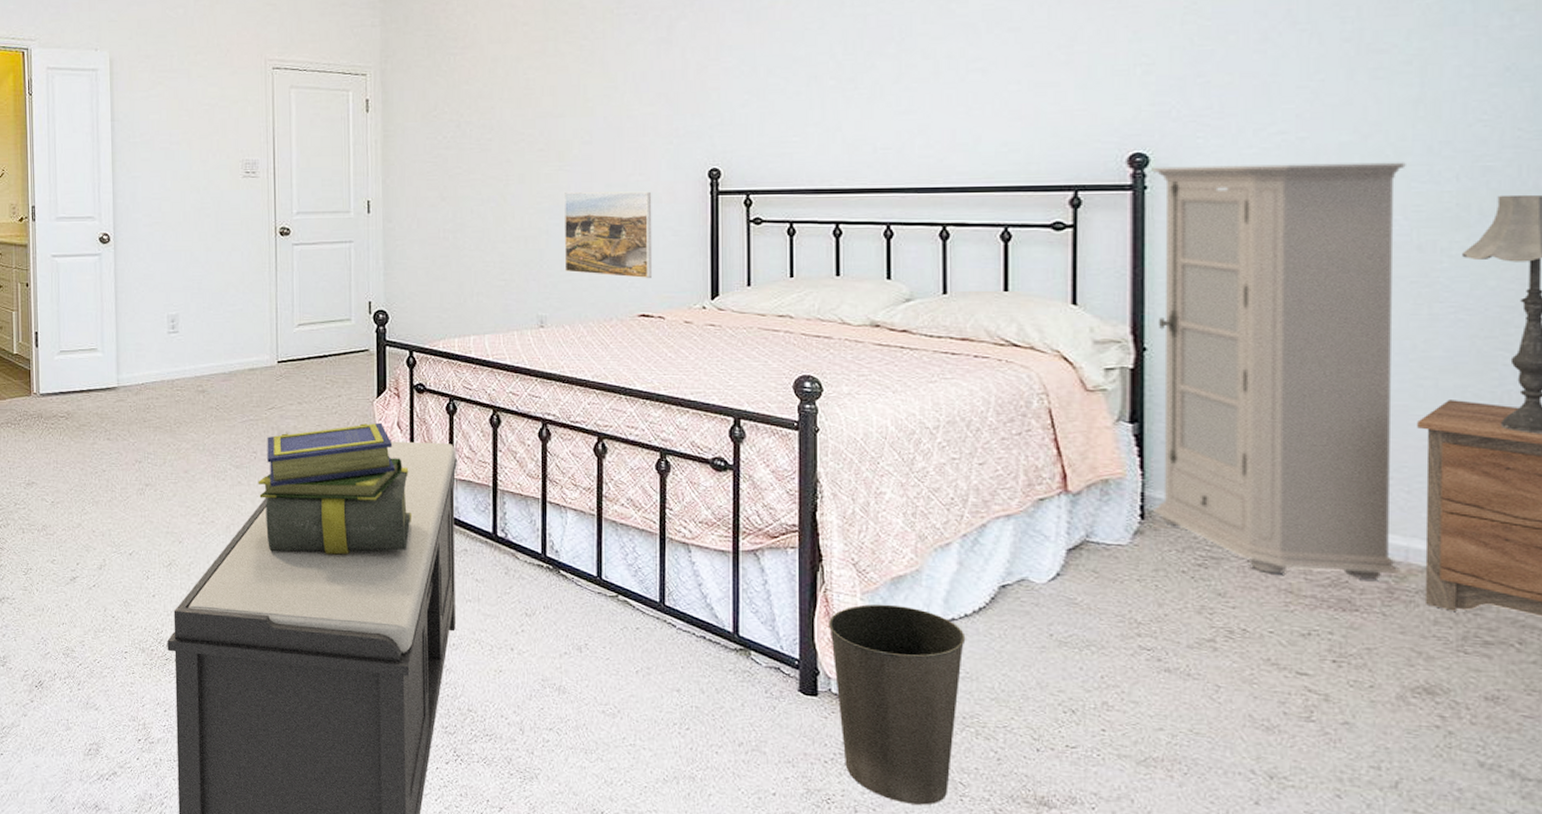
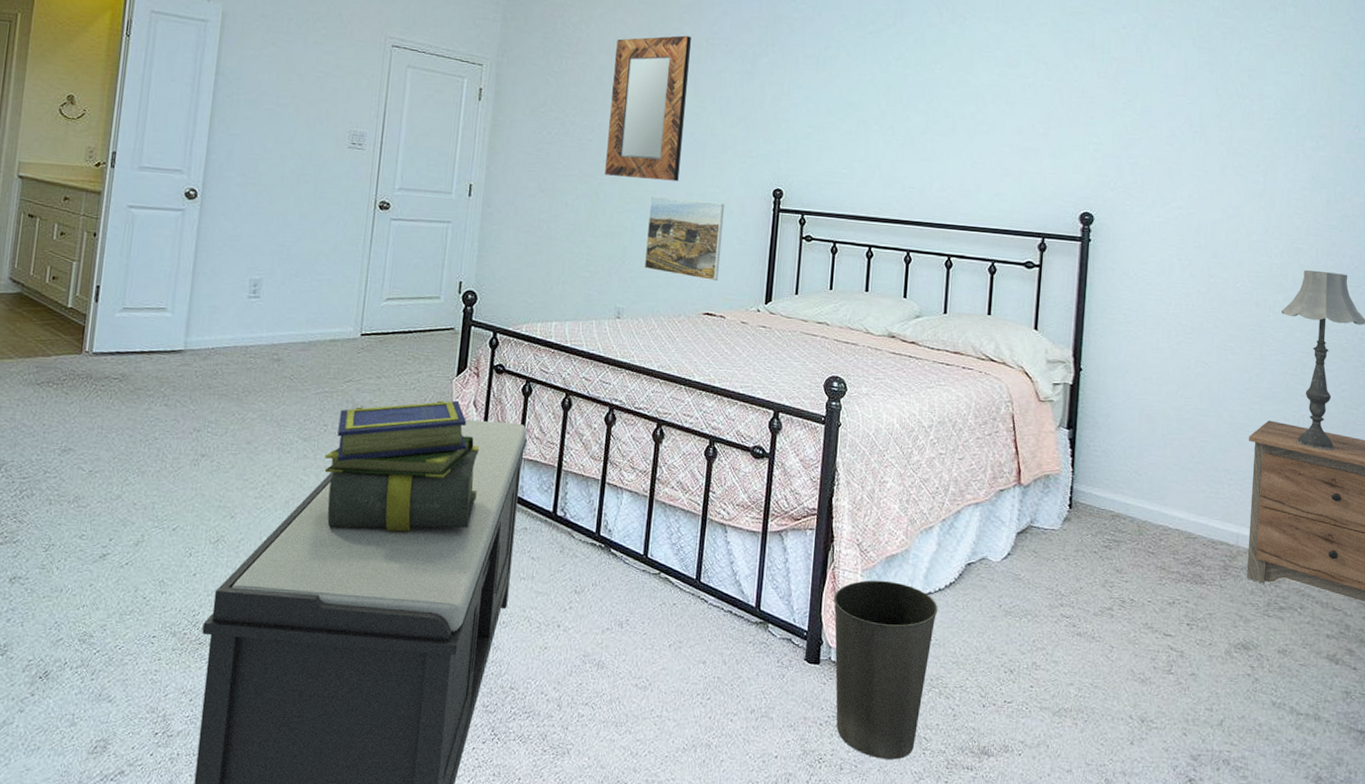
home mirror: none [508,9,594,175] -> present [605,35,691,181]
cabinet: present [1152,162,1406,580] -> none [1078,224,1252,559]

